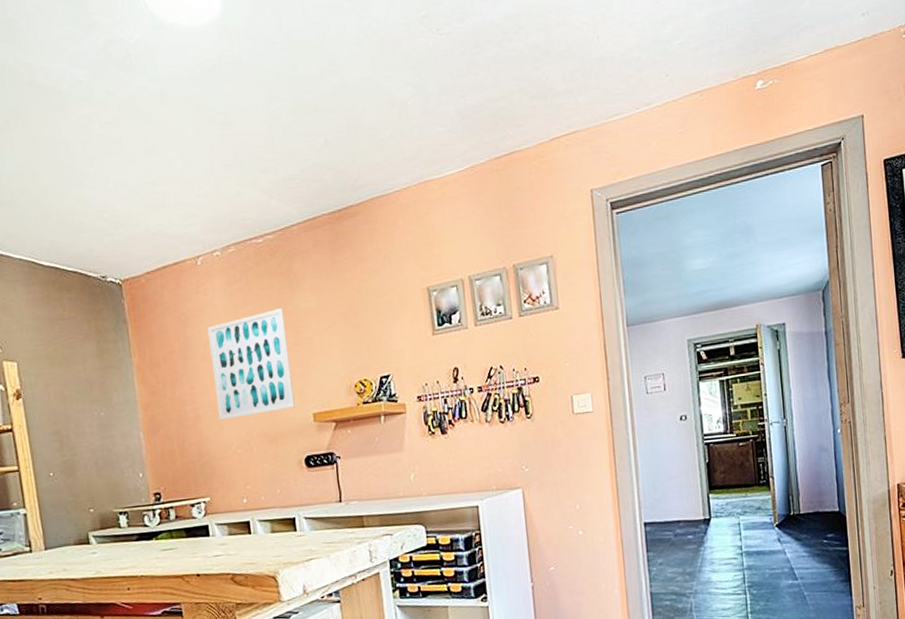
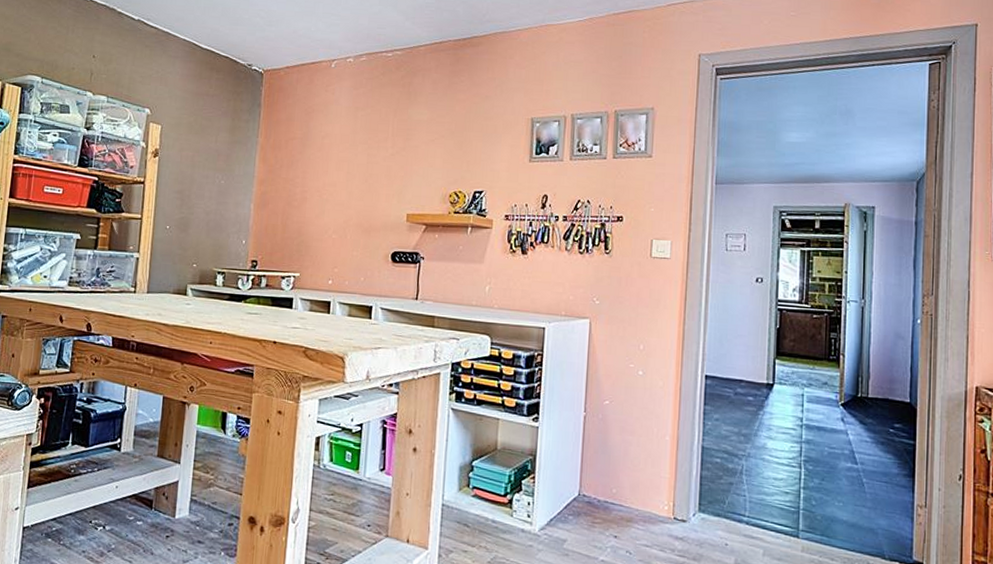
wall art: present [207,307,295,421] -> none [322,115,398,206]

